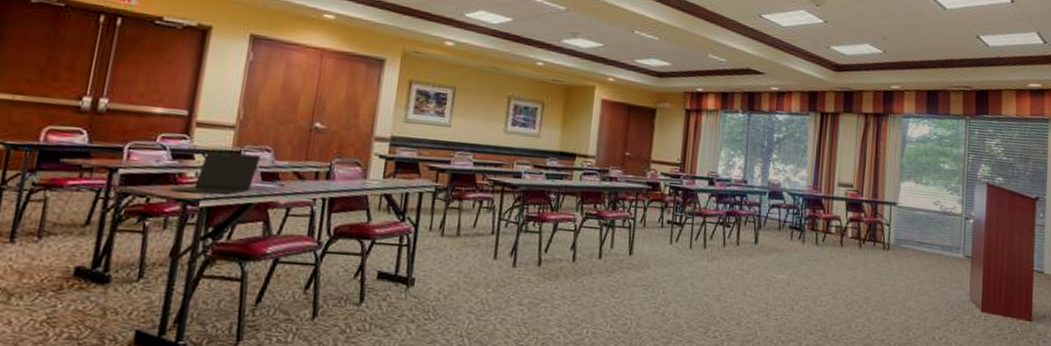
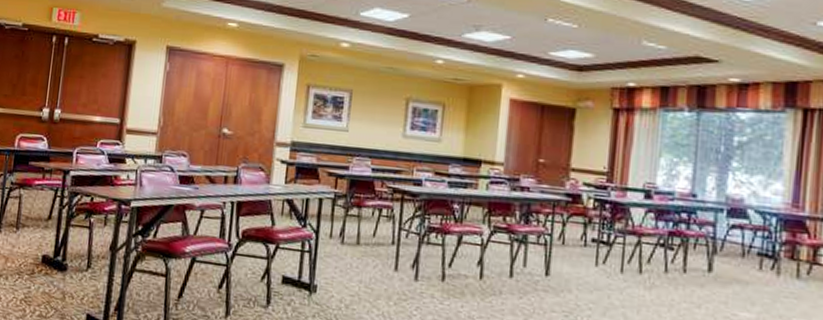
laptop: present [169,152,261,195] -> none [108,156,179,196]

